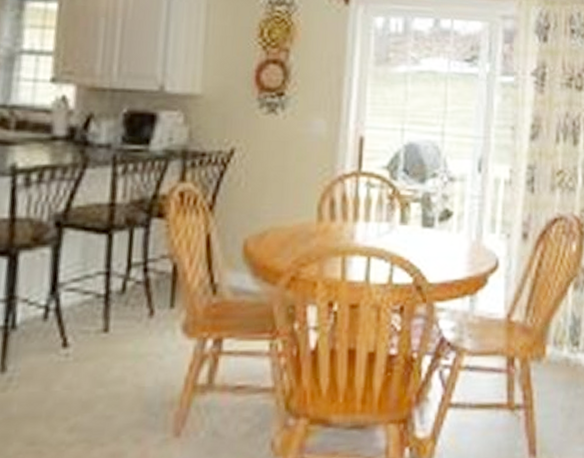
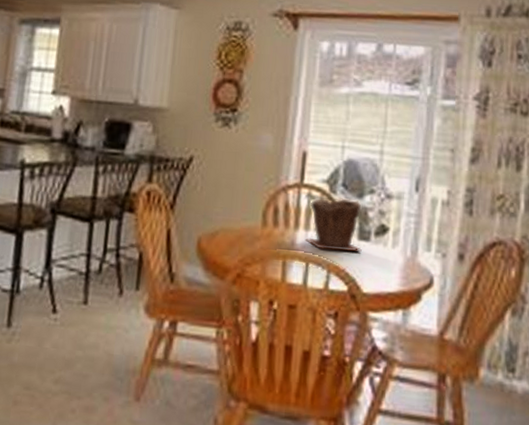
plant pot: none [365,186,426,242] -> present [305,199,362,253]

